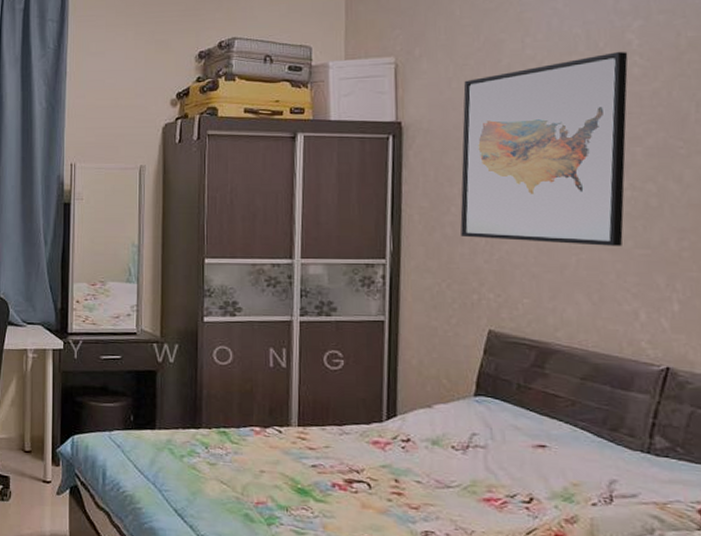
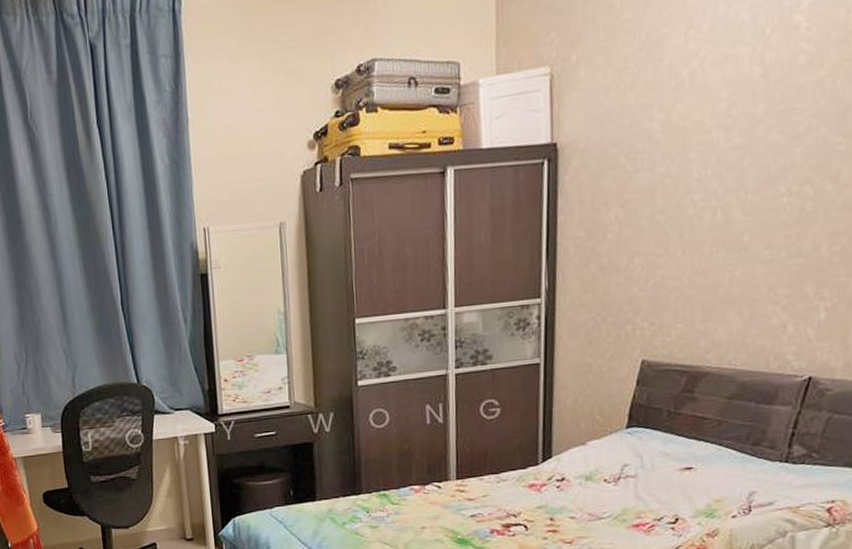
wall art: present [460,51,628,246] -> none [616,37,795,266]

